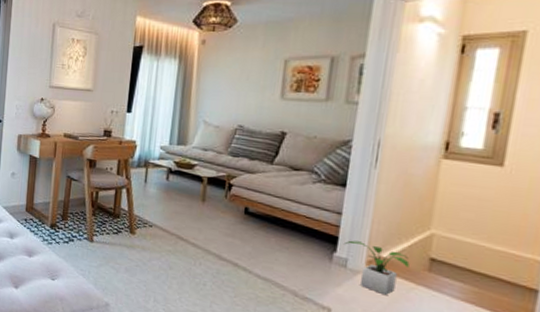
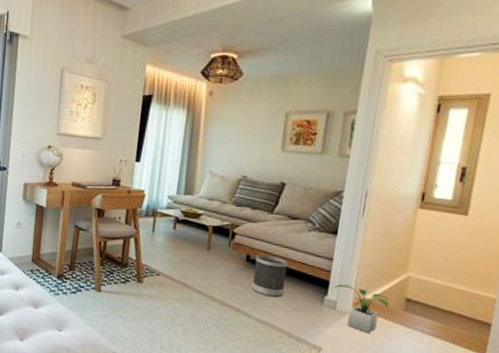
wastebasket: none [251,207,292,253] -> present [252,254,289,298]

